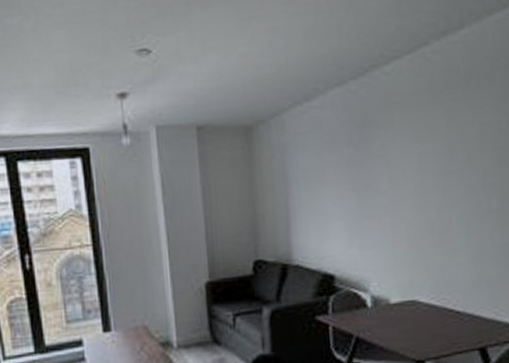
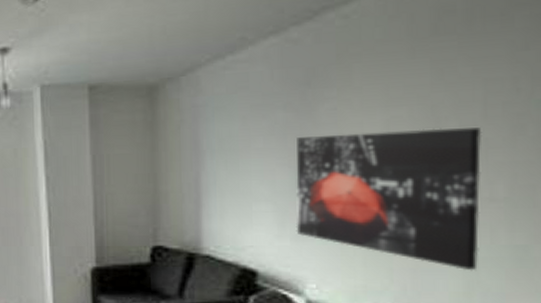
wall art: none [358,158,483,265] -> present [296,127,482,271]

